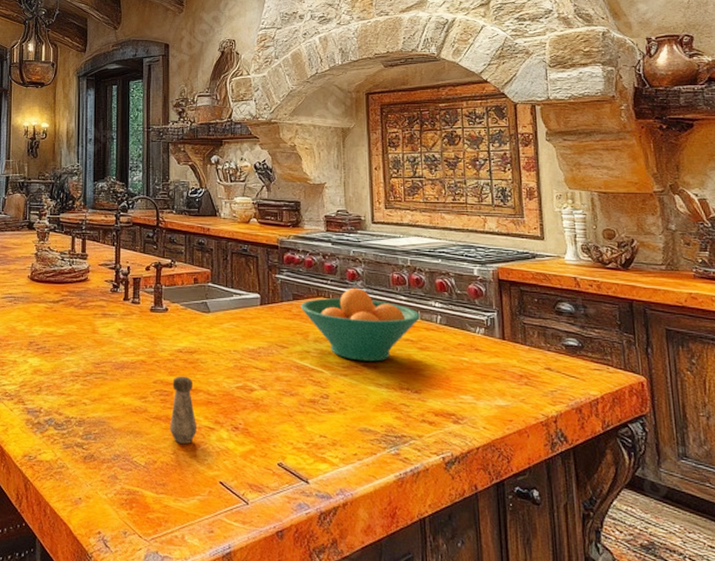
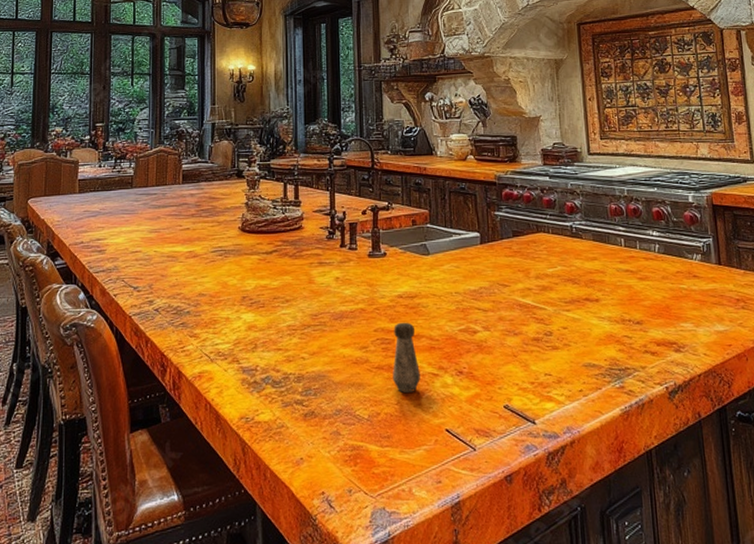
fruit bowl: present [300,287,420,362] -> none [520,221,639,295]

